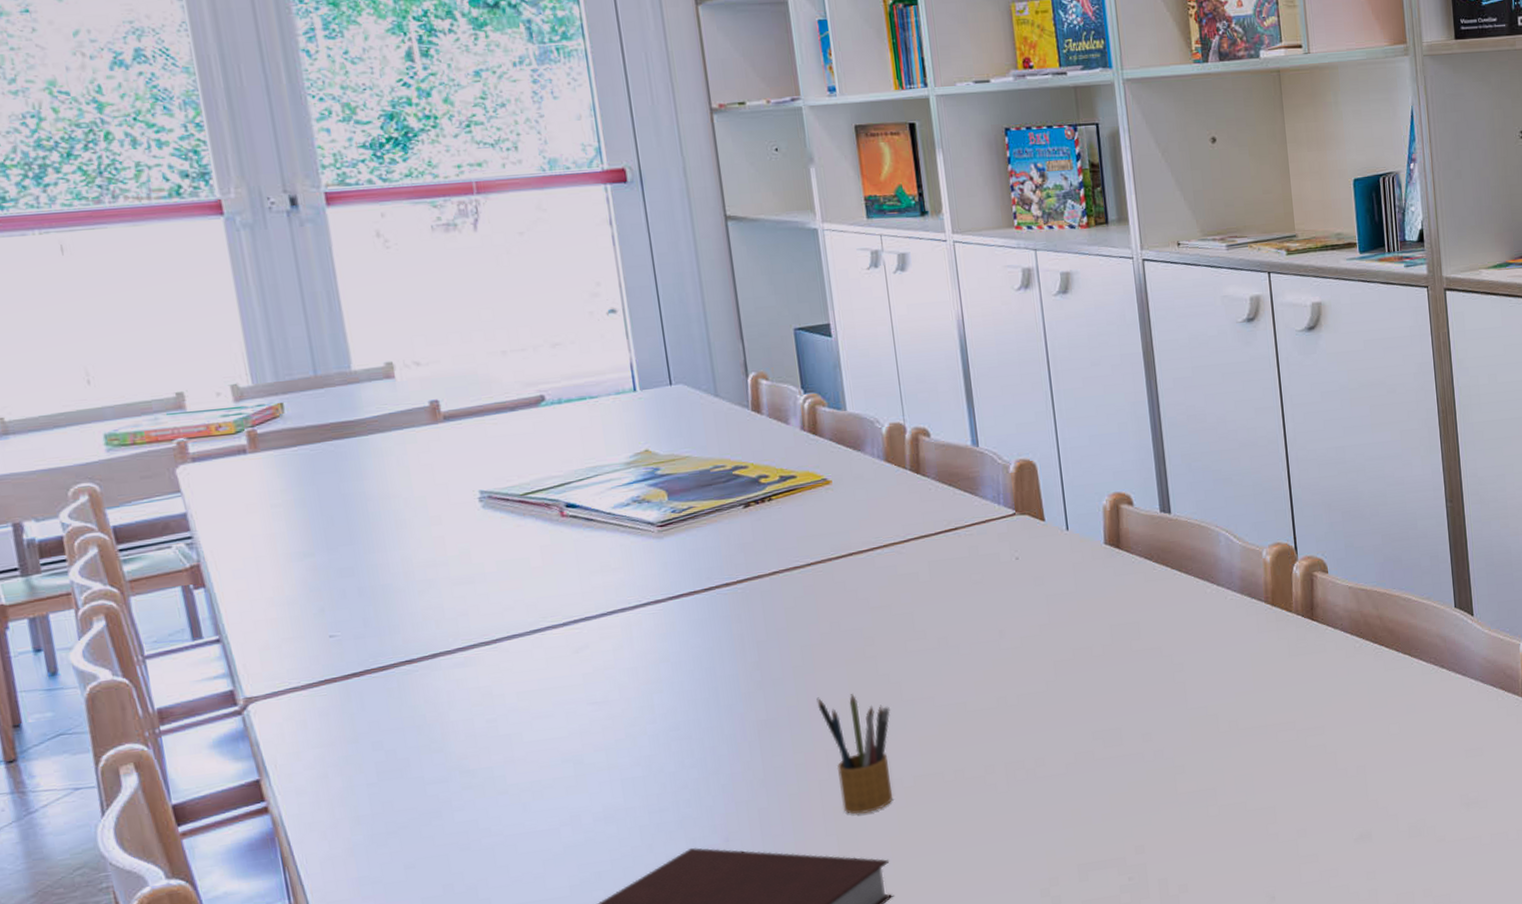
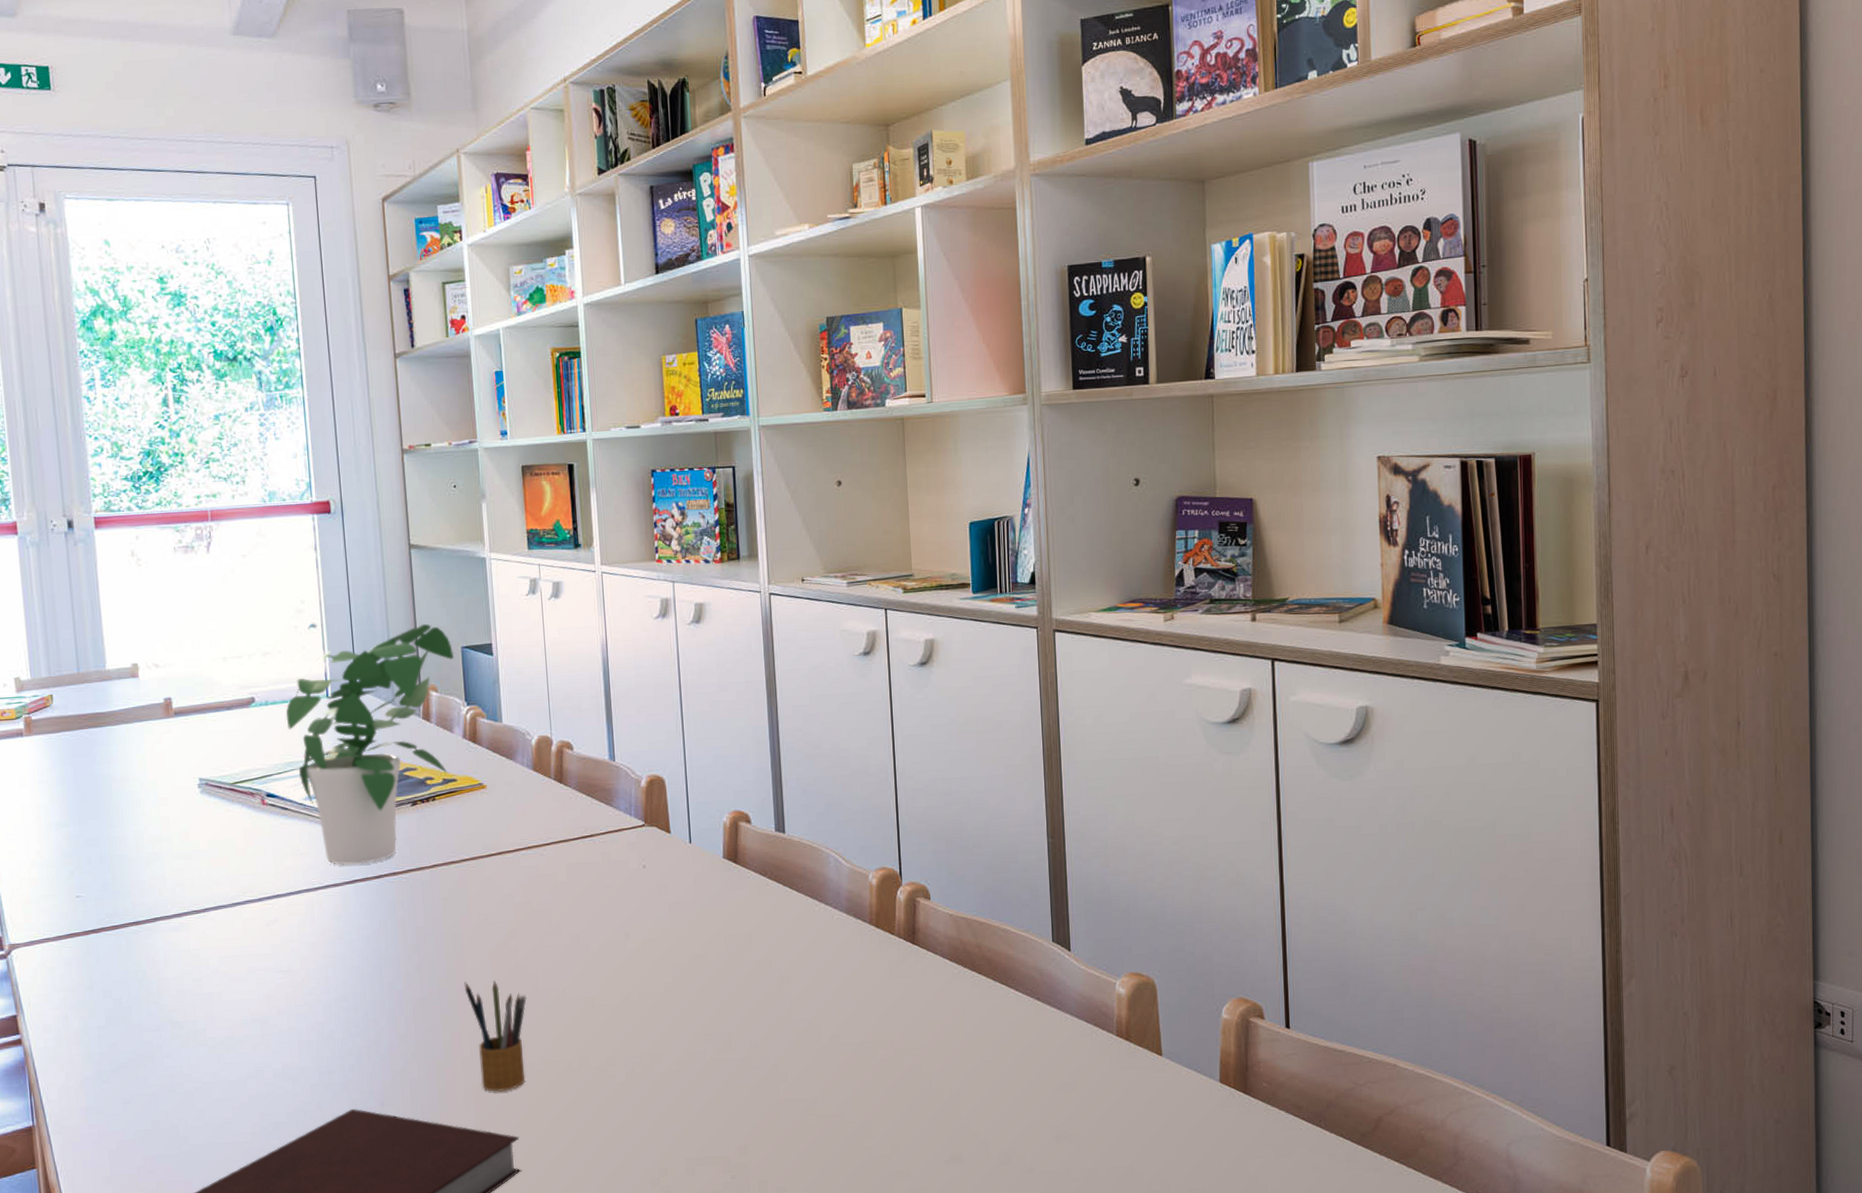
potted plant: none [584,304,786,579] -> present [286,623,454,865]

